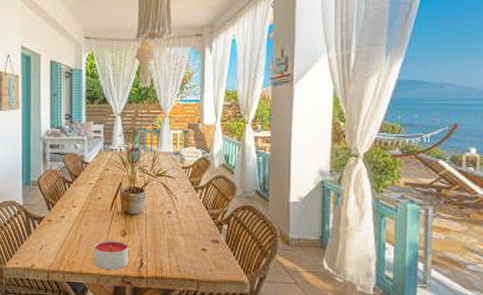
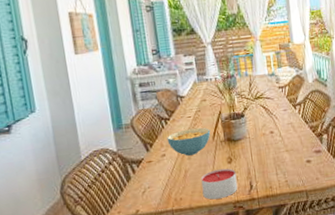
cereal bowl: none [68,195,109,222] -> present [167,127,211,156]

